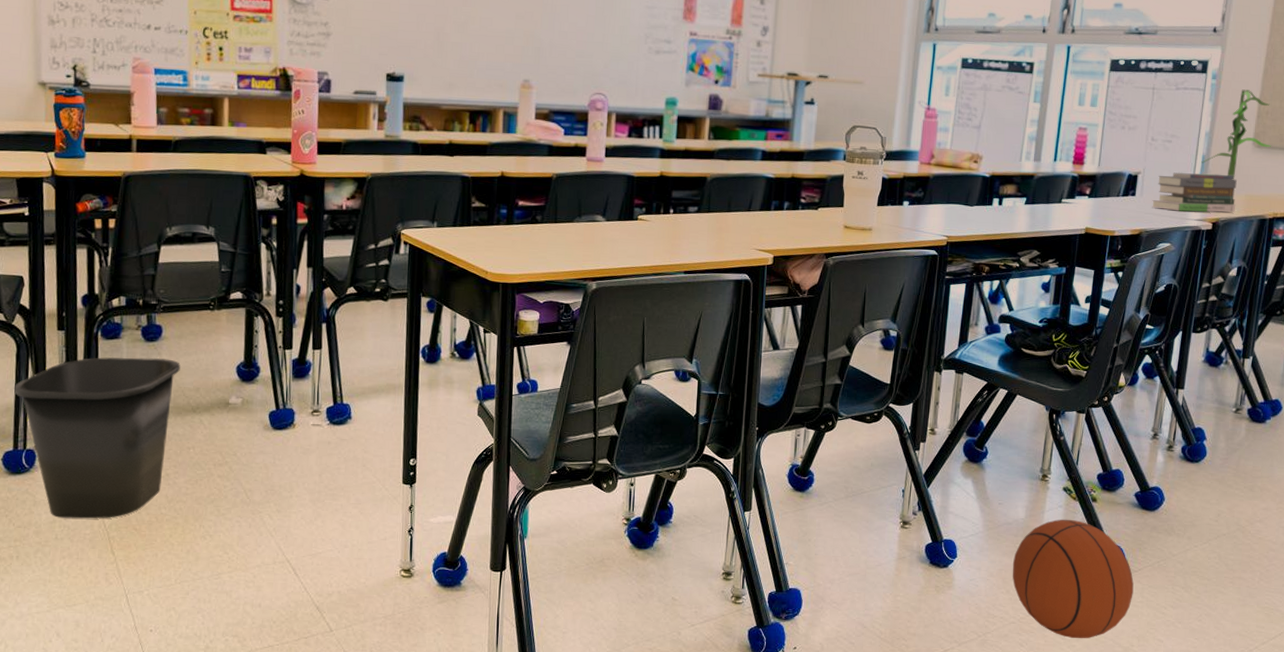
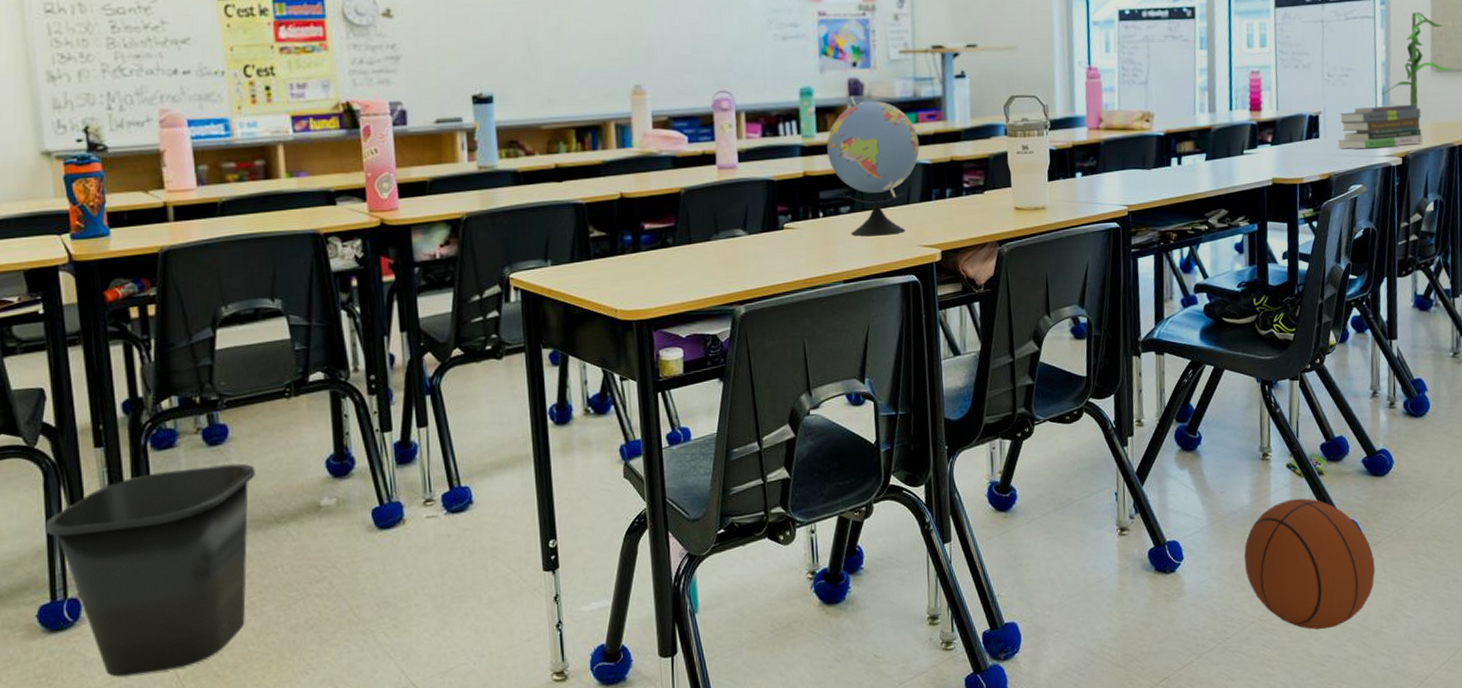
globe: none [679,110,766,237] -> present [819,96,920,237]

